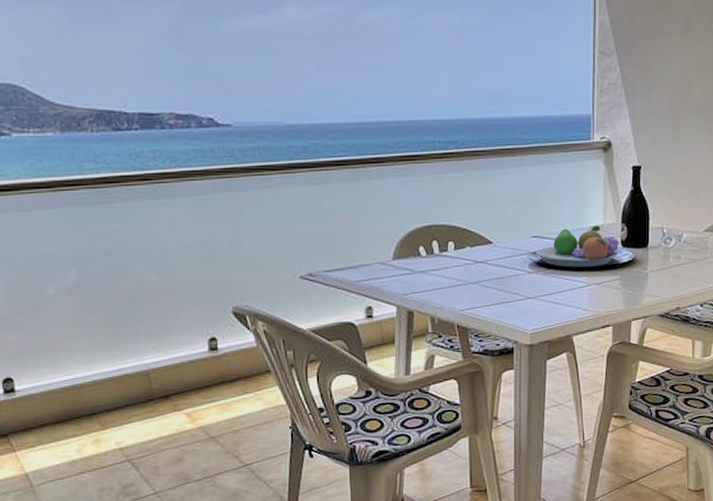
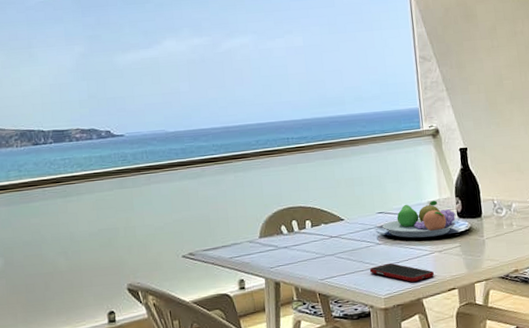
cell phone: none [516,294,588,317] -> present [369,263,434,282]

